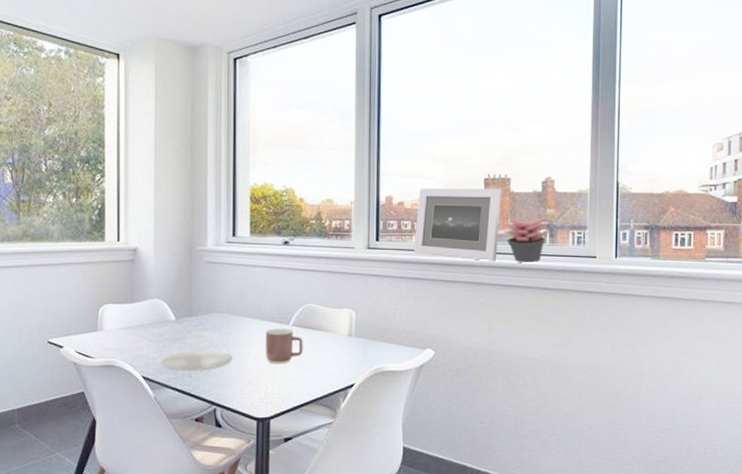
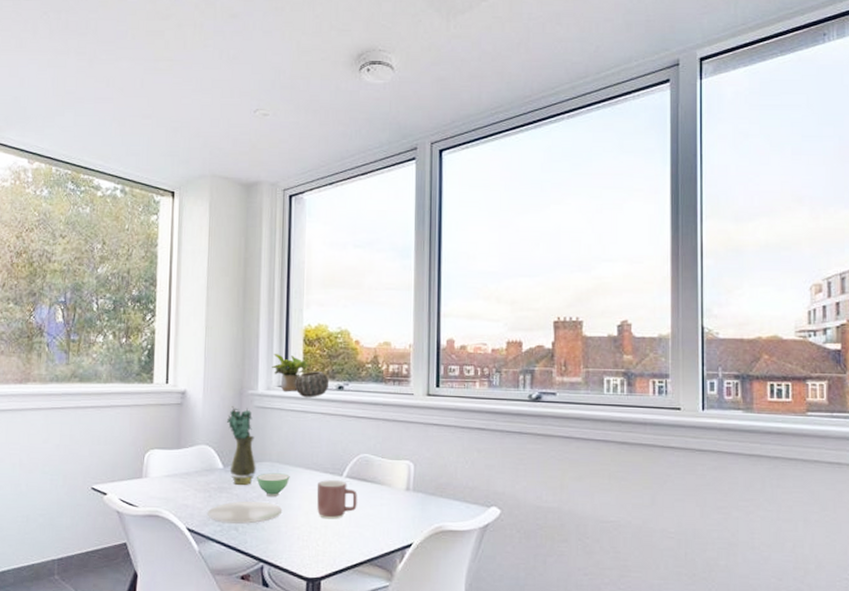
vase: none [177,262,207,335] -> present [226,406,256,485]
bowl: none [207,323,240,346] -> present [256,473,290,498]
potted plant: none [220,212,257,248] -> present [272,354,310,392]
ceramic pot: none [243,228,276,253] -> present [295,371,330,398]
picture frame: present [413,187,502,262] -> none [477,331,574,412]
succulent plant: present [503,216,548,264] -> none [575,363,626,415]

